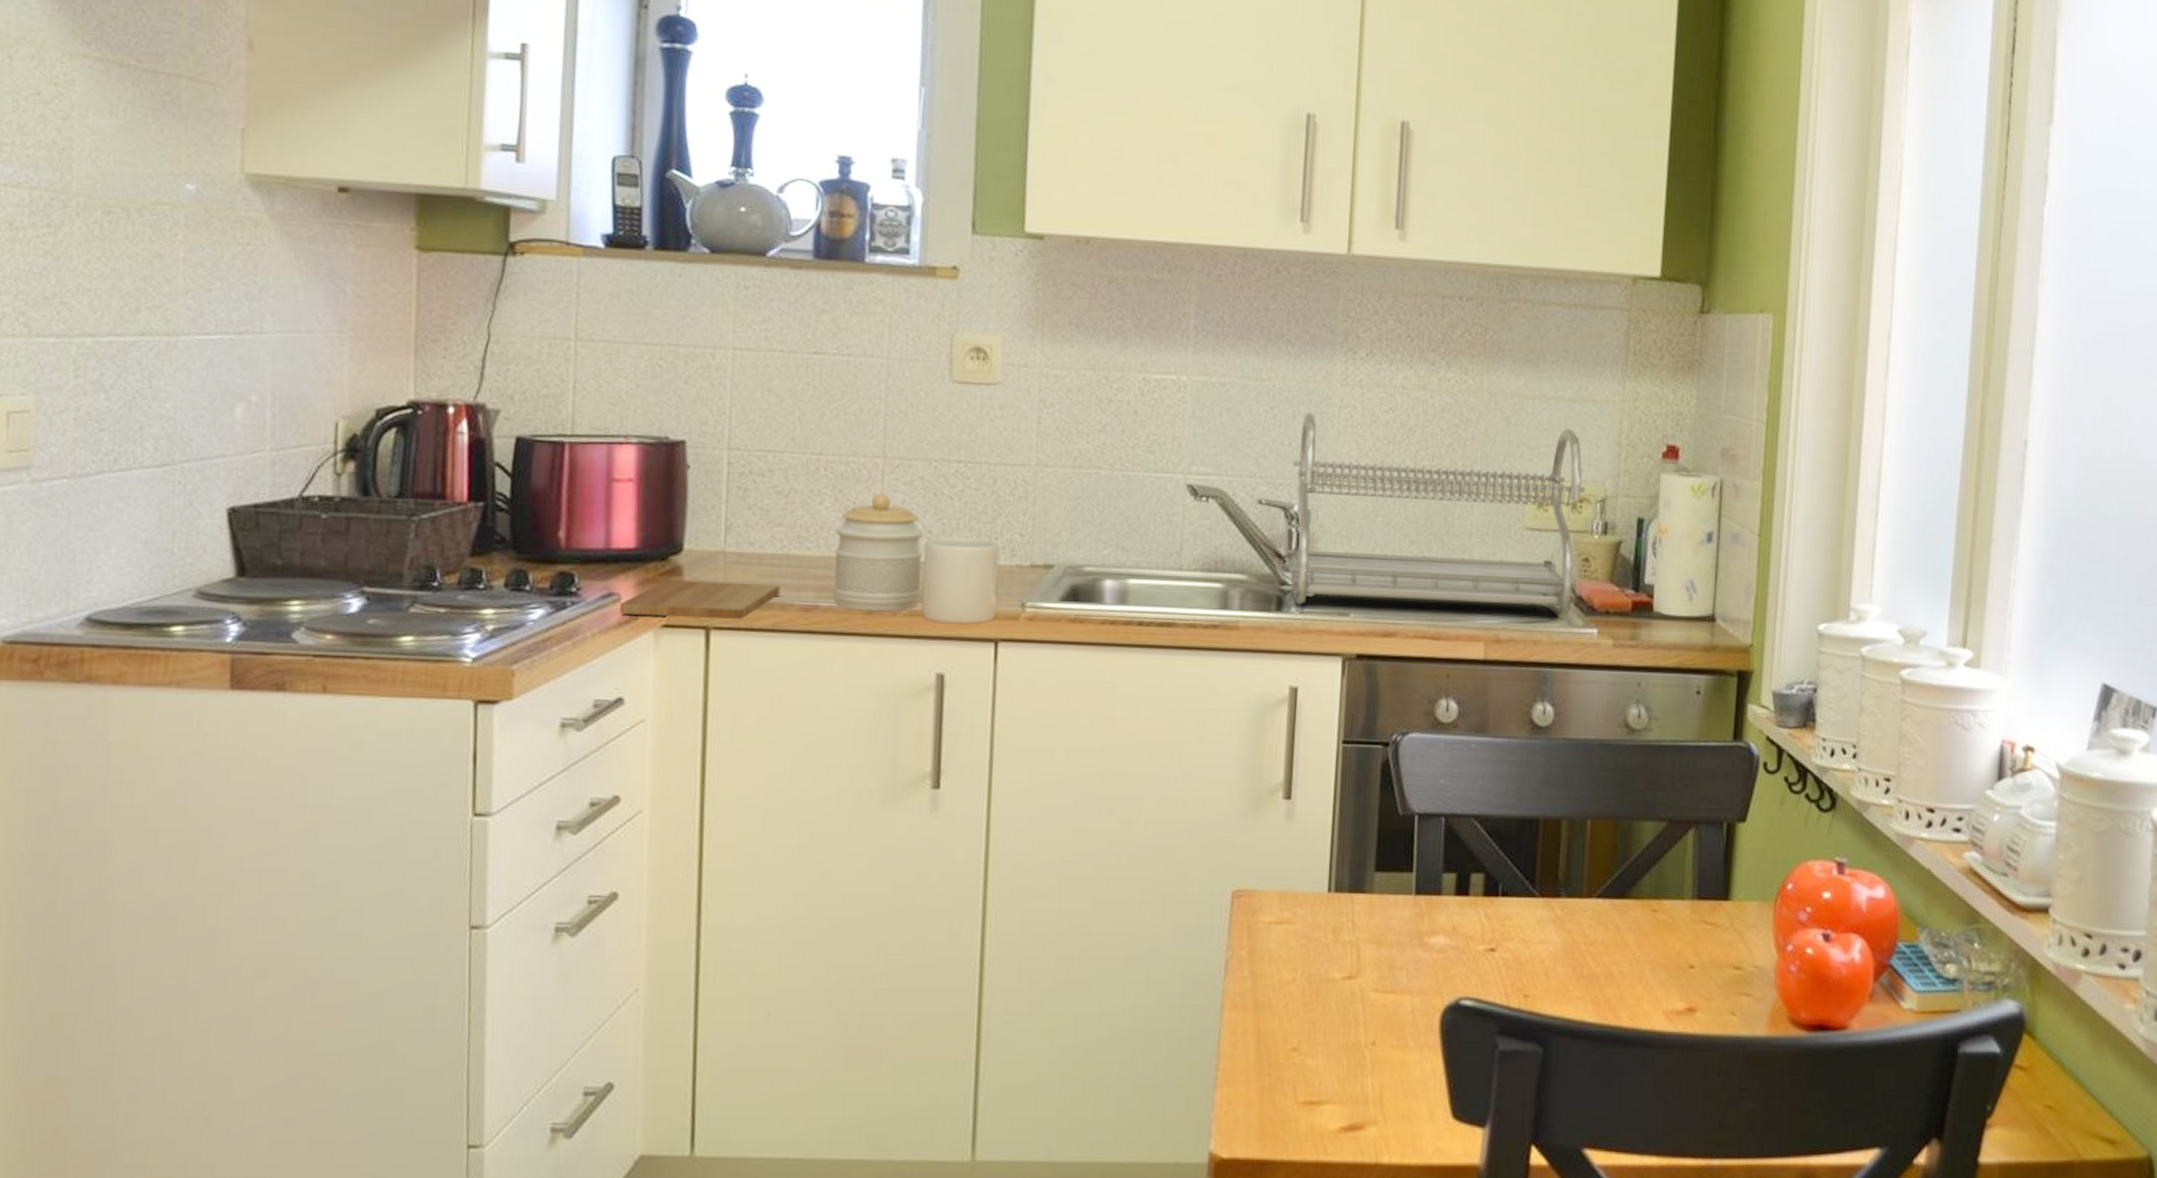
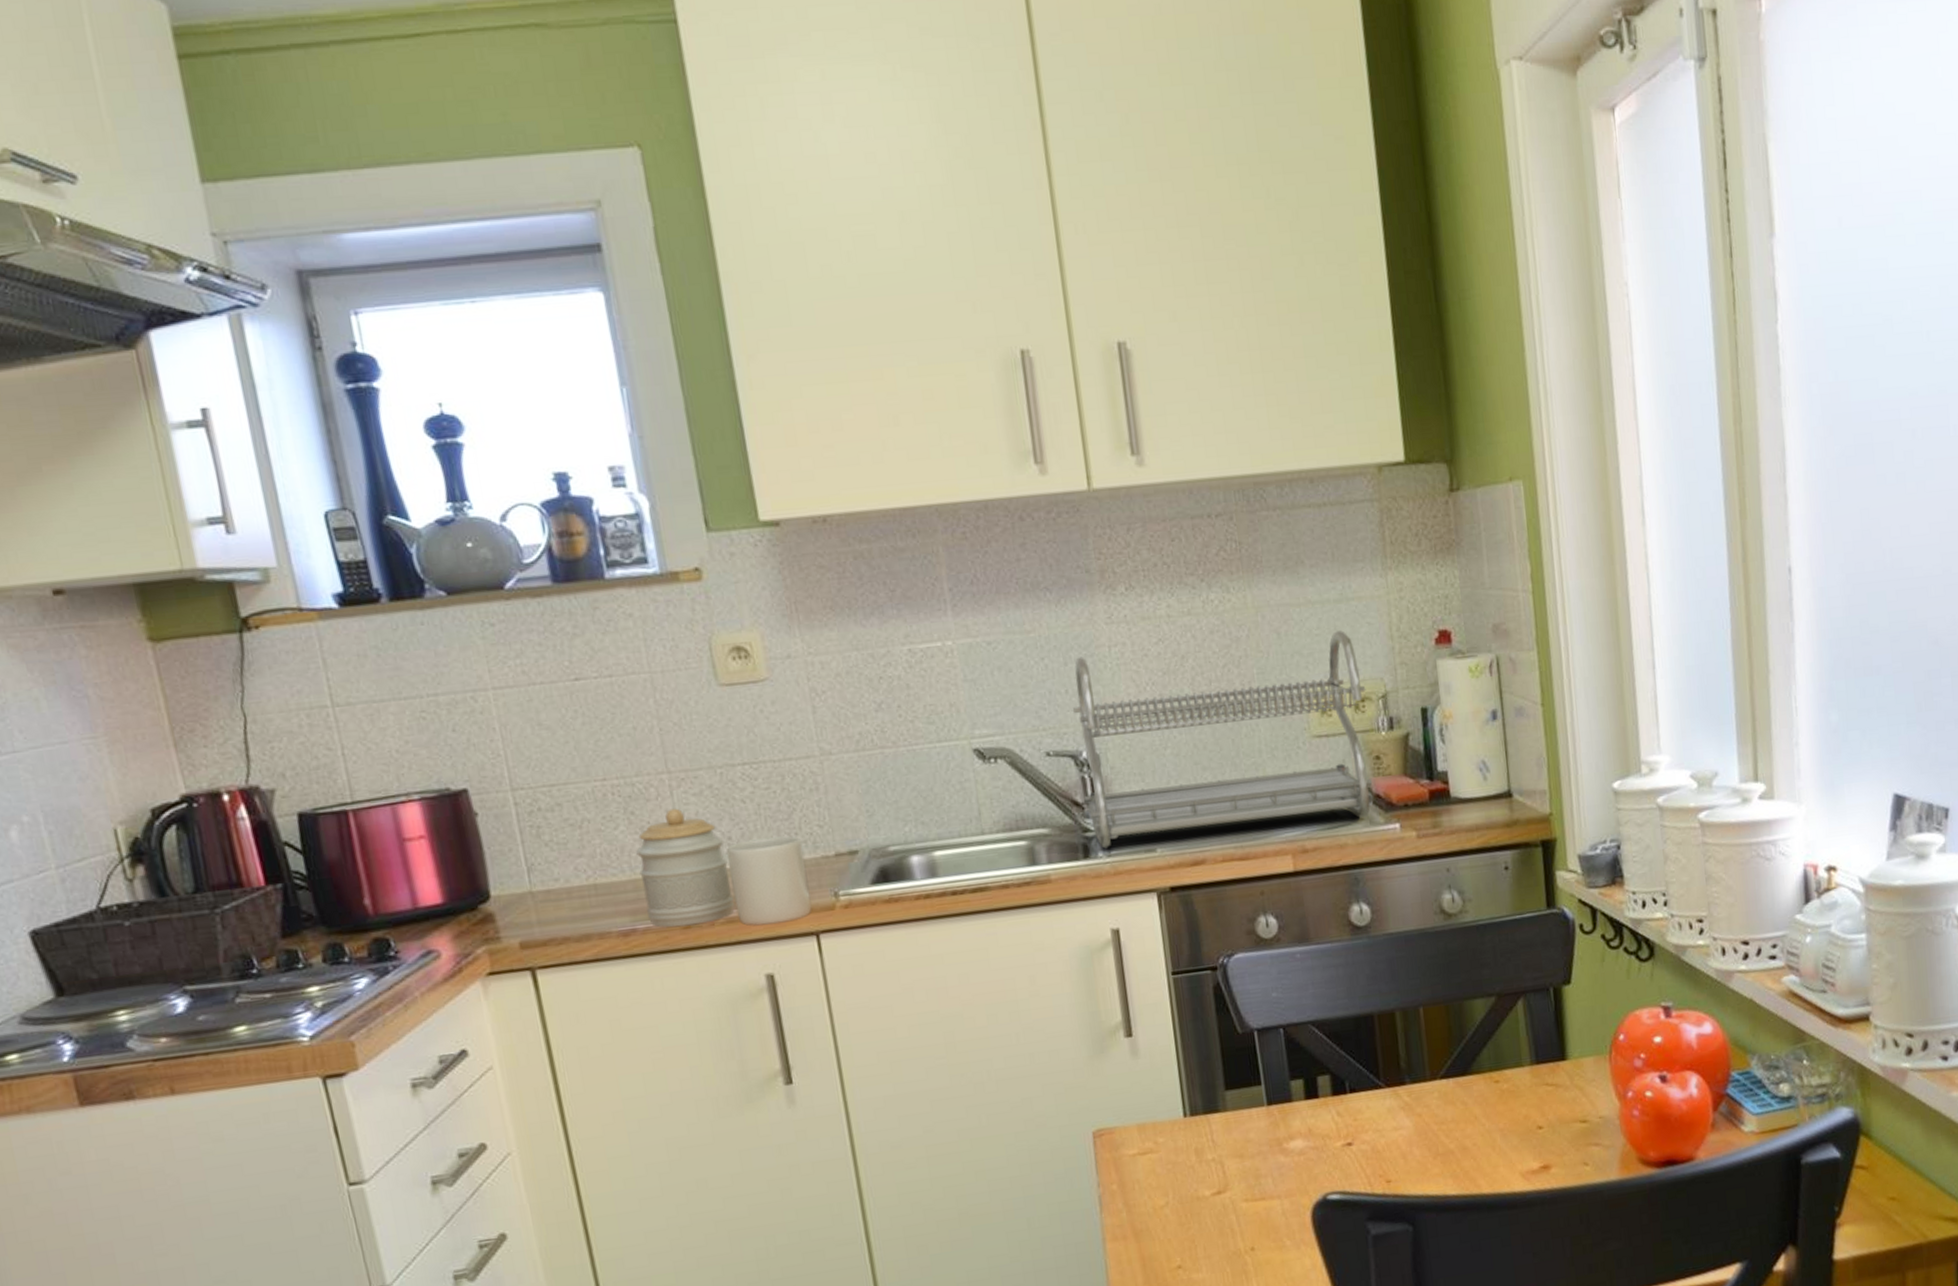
cutting board: present [620,579,781,619] -> none [441,914,596,970]

